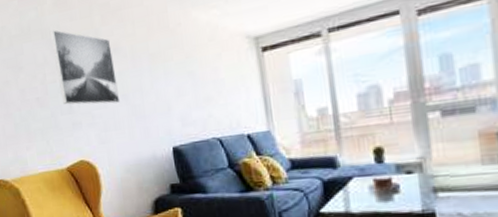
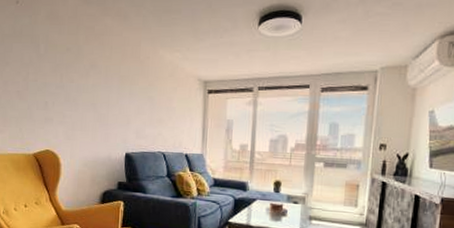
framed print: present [50,29,121,105] -> none [39,38,90,109]

